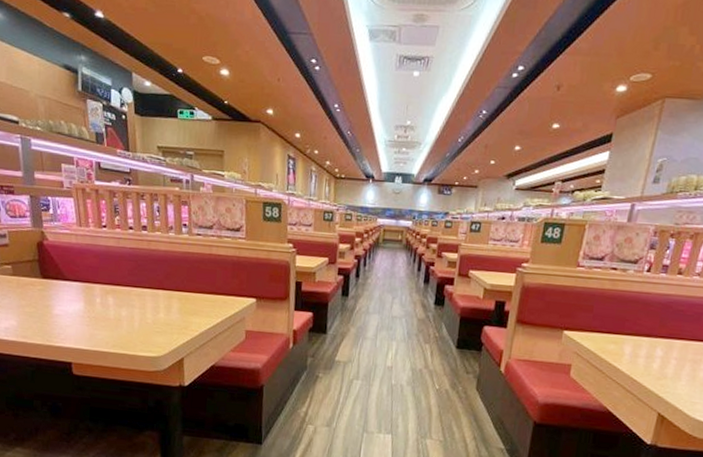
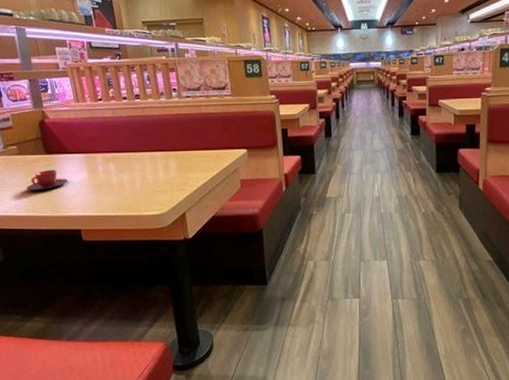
teacup: none [18,295,63,316] -> present [27,170,68,191]

